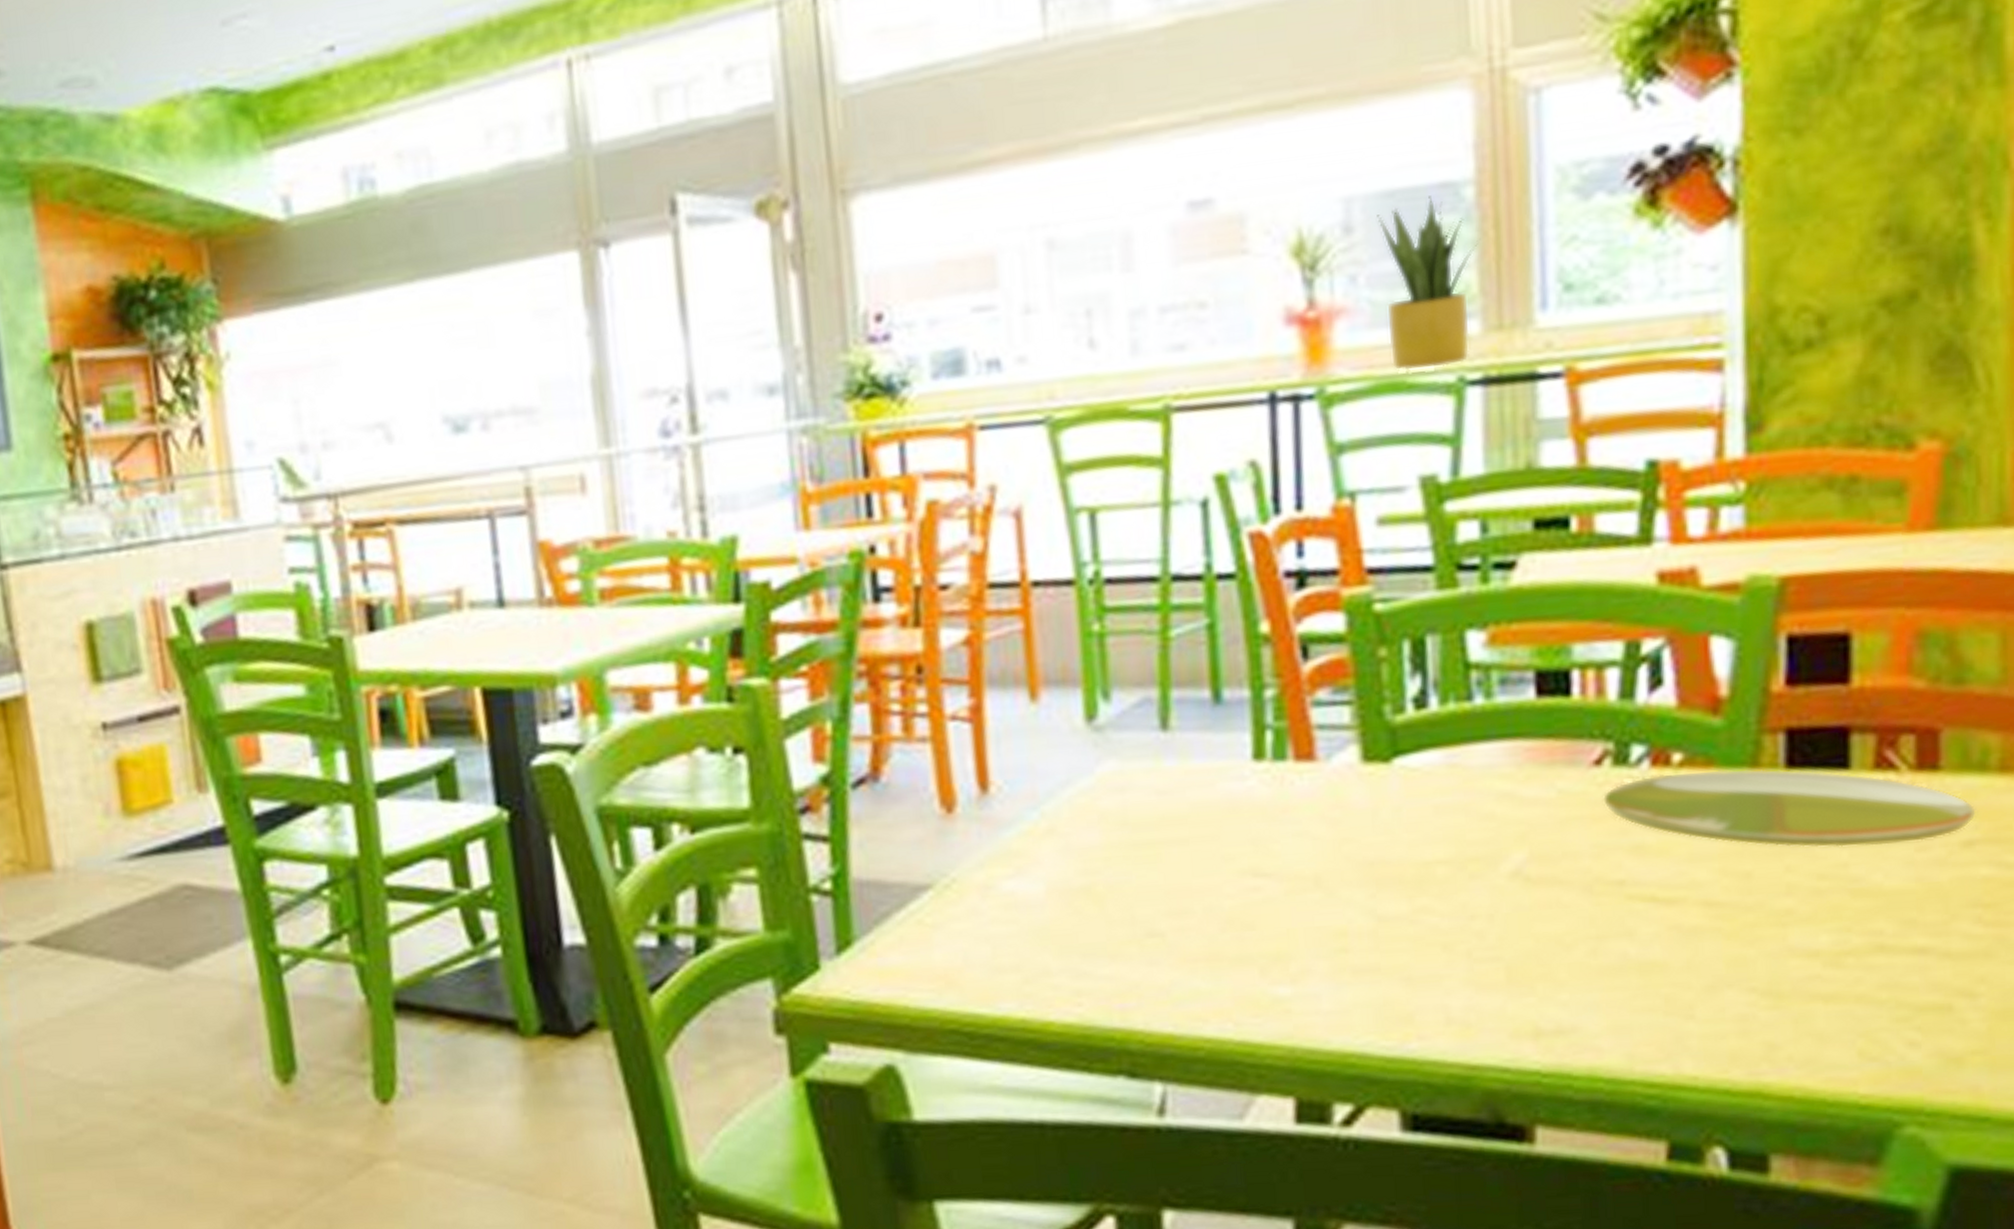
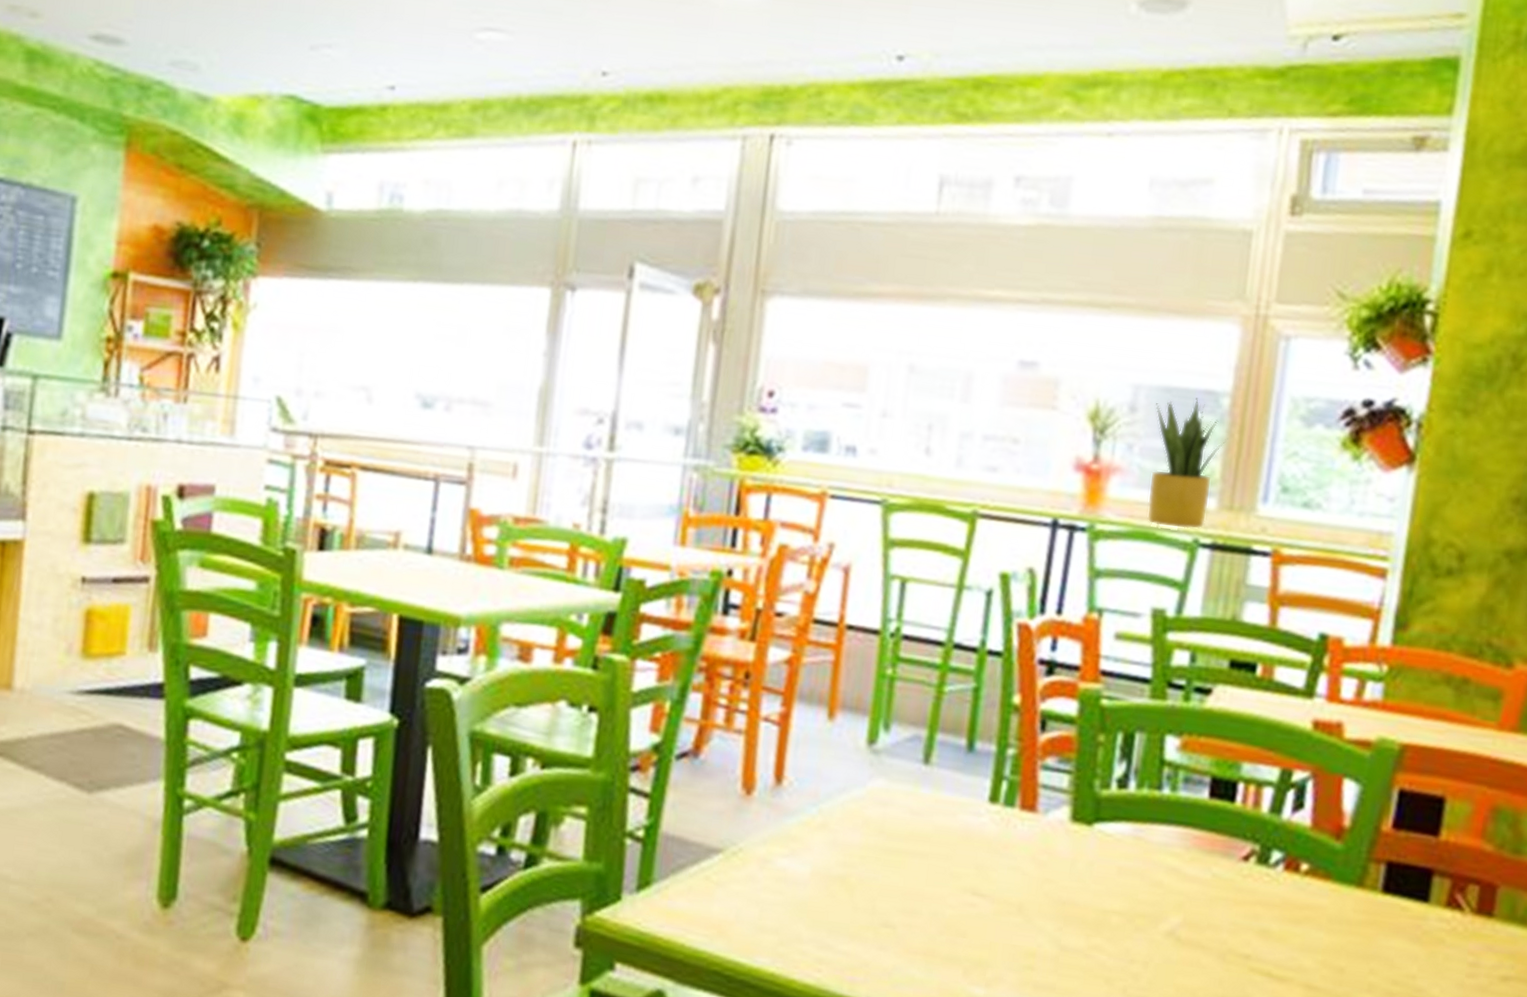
plate: present [1603,769,1976,848] -> none [1245,877,1515,970]

